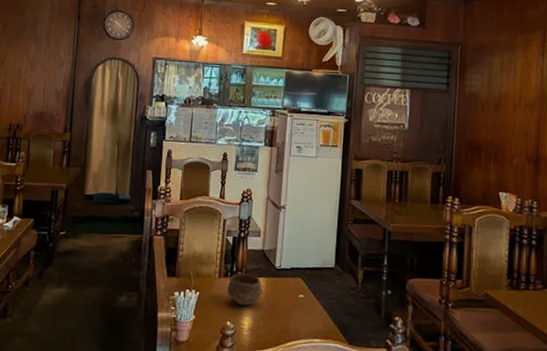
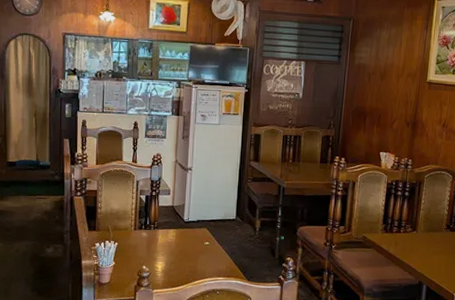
bowl: present [227,273,263,306] -> none [142,226,174,253]

